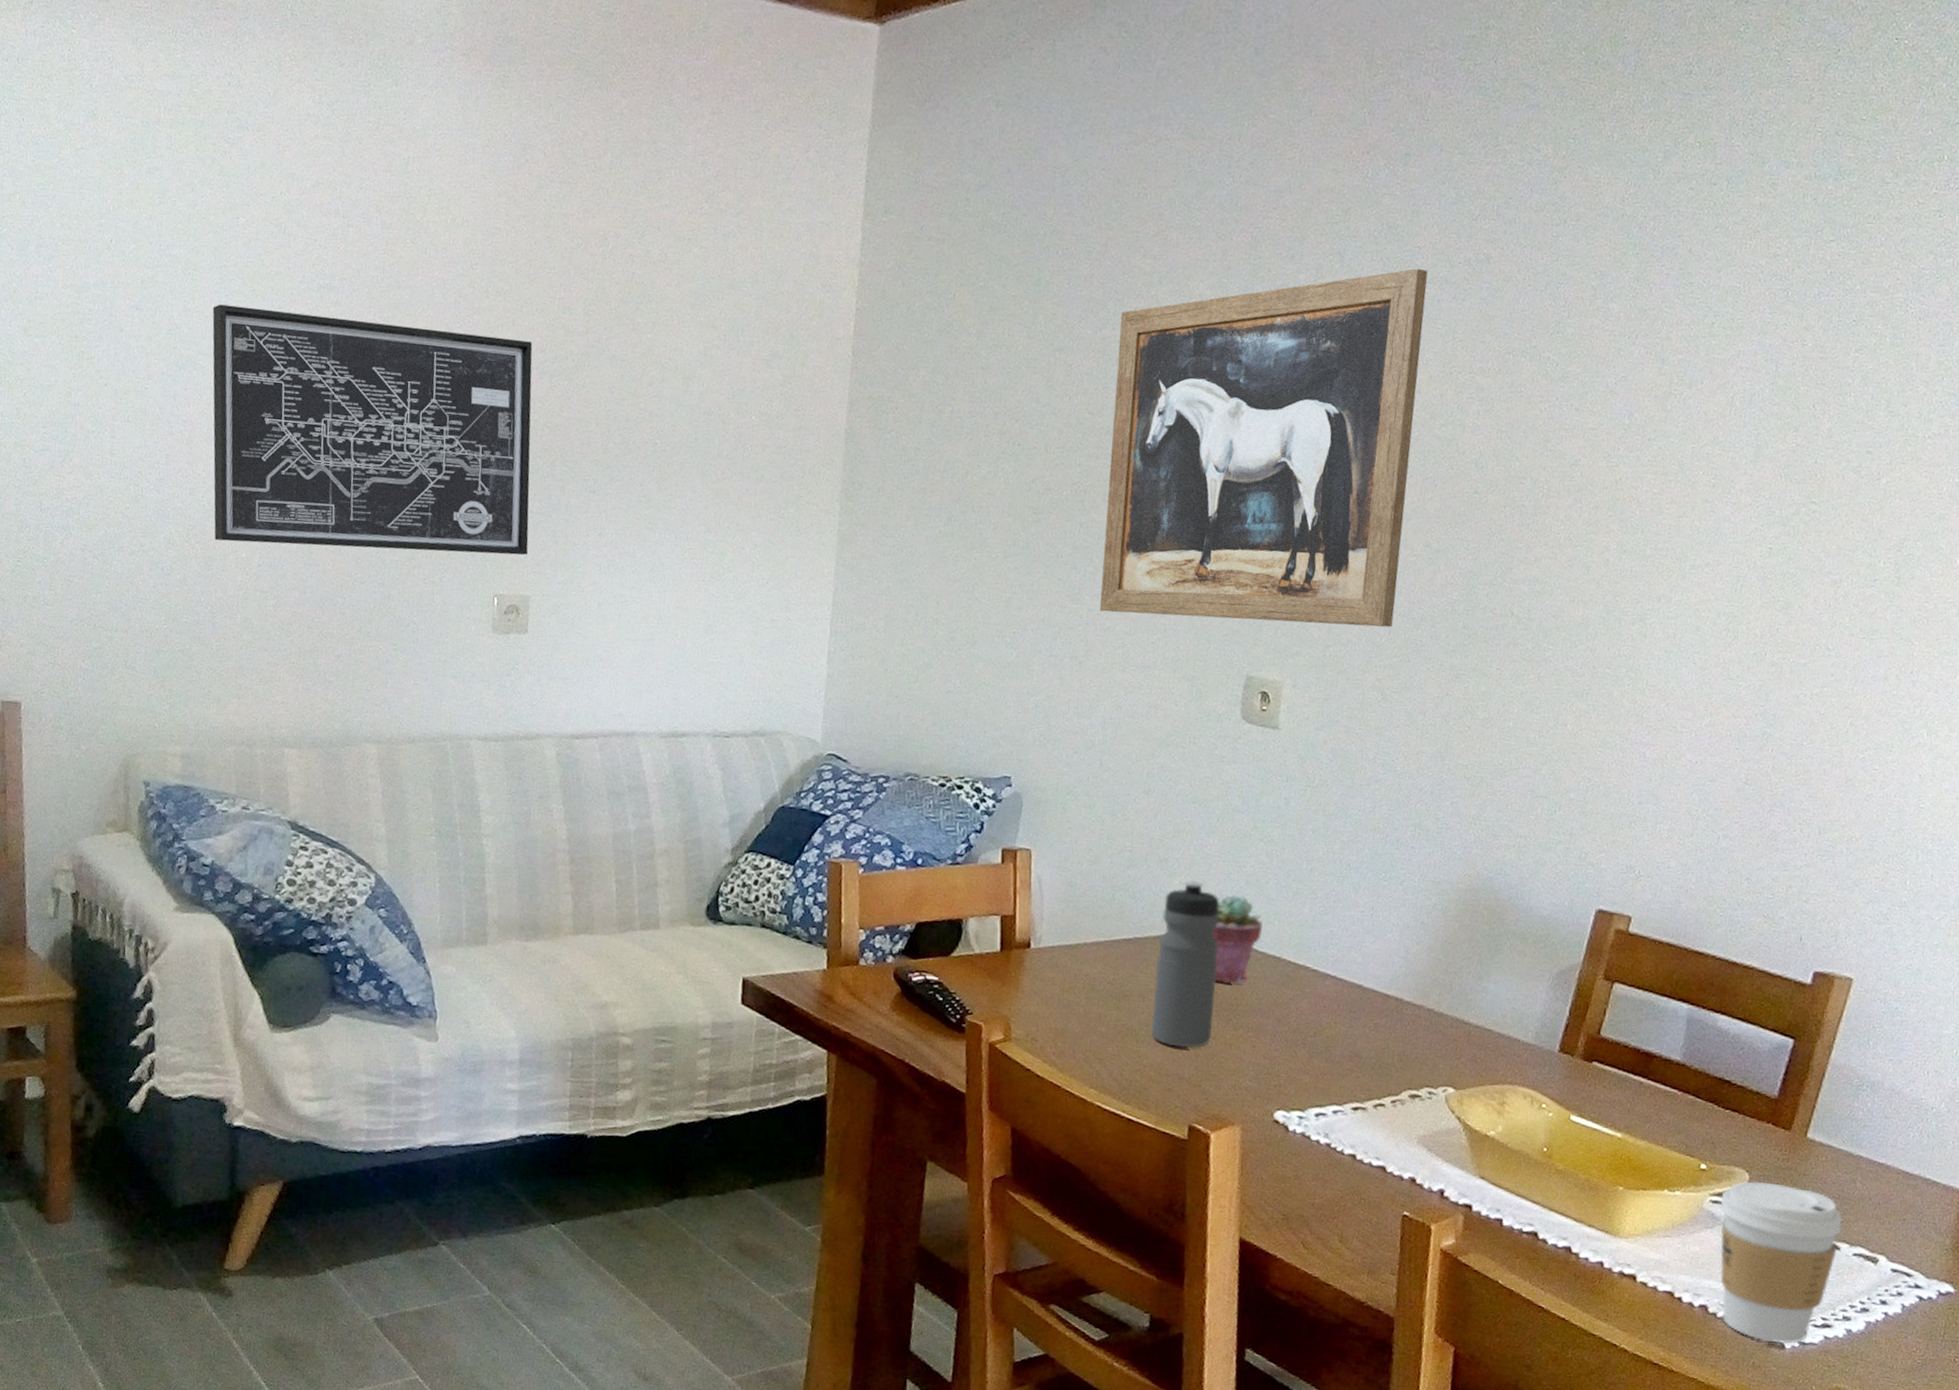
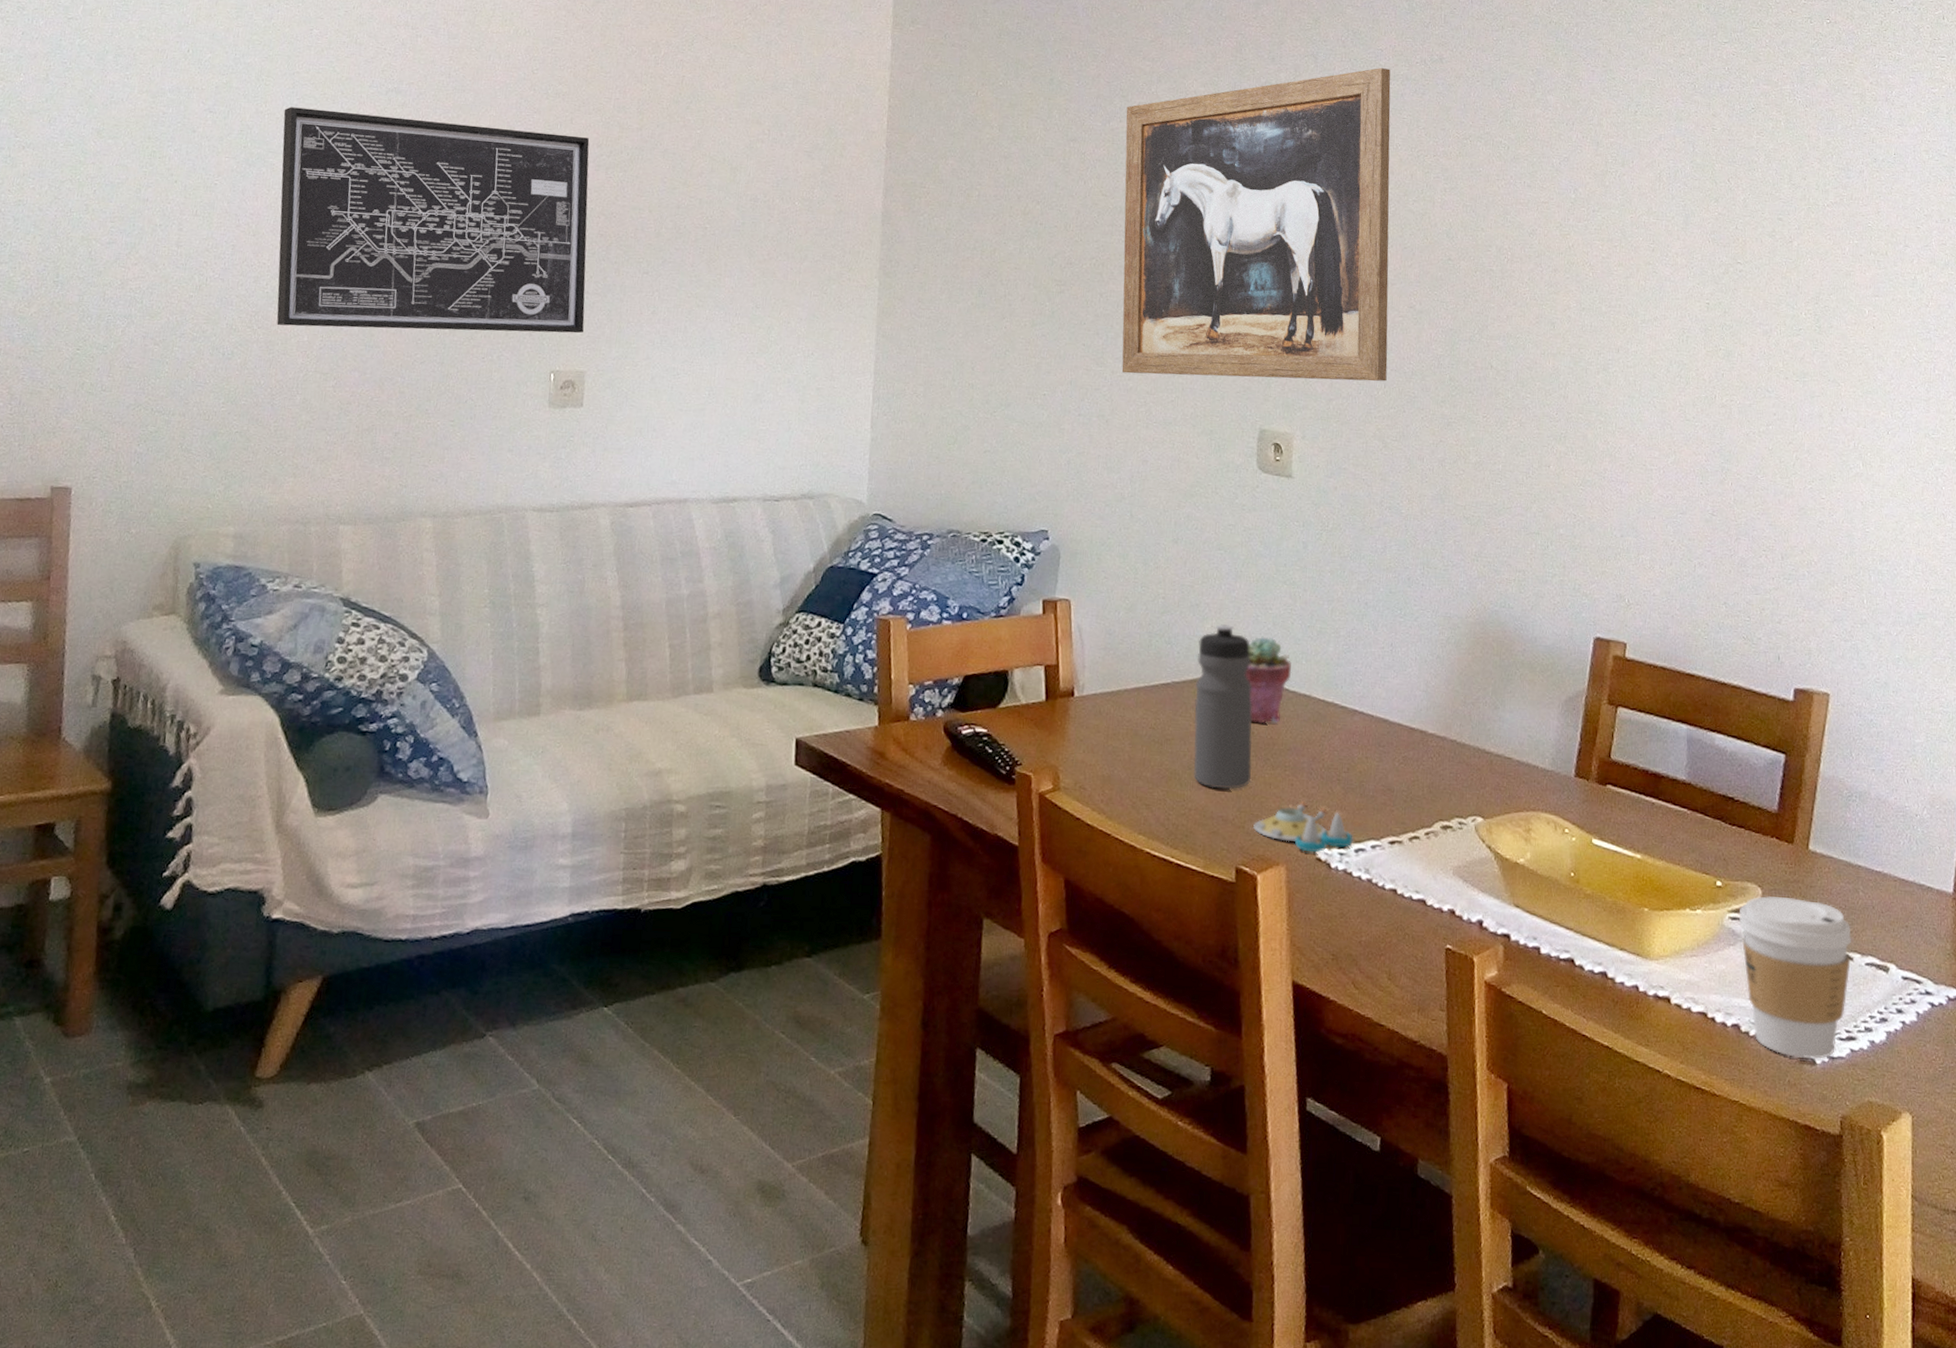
salt and pepper shaker set: none [1210,1063,1315,1114] -> present [1253,801,1353,852]

